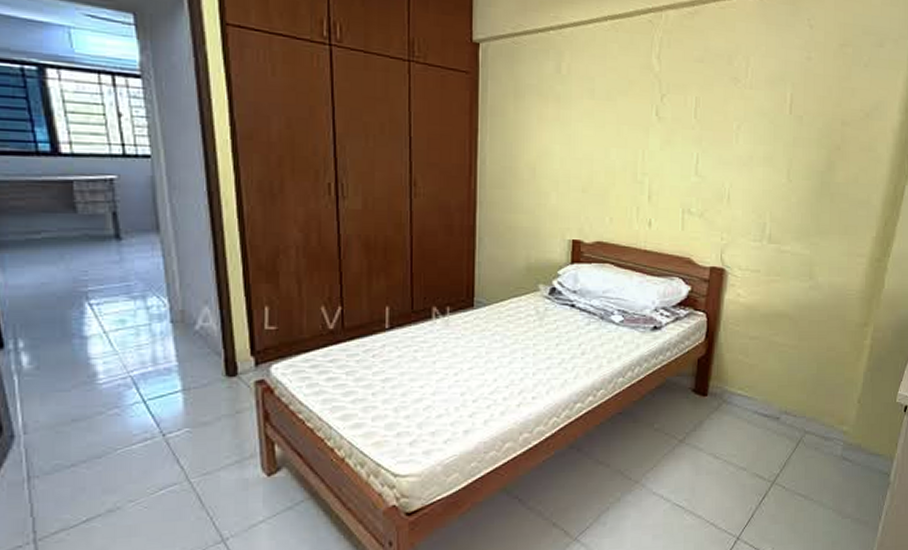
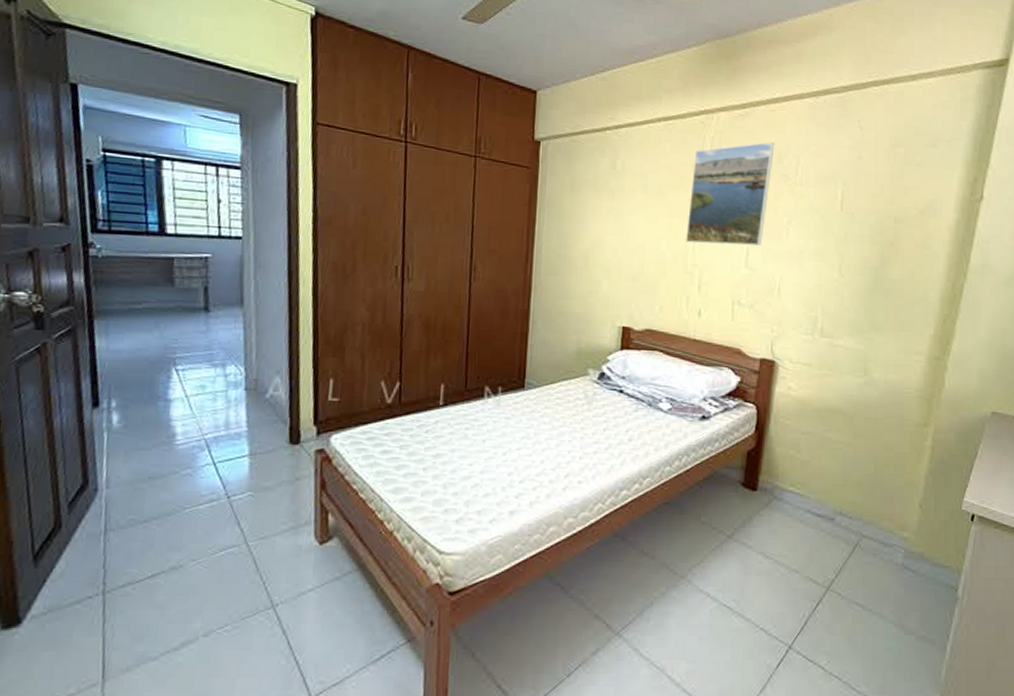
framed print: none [635,42,725,153] -> present [686,142,775,246]

